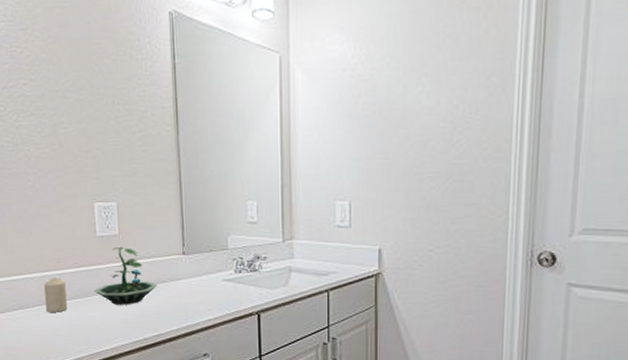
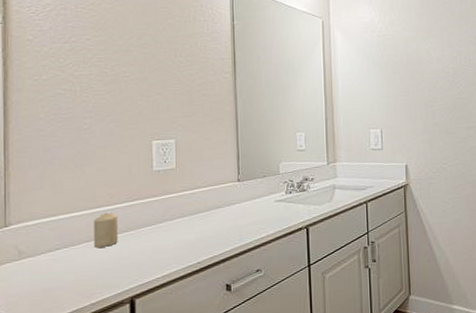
terrarium: present [94,246,157,305] -> none [147,178,212,233]

